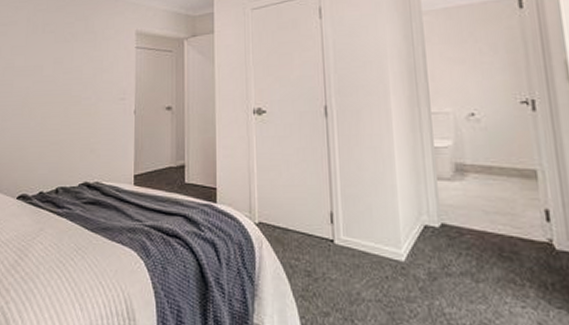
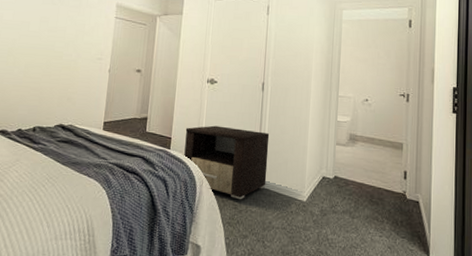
nightstand: none [233,168,346,264] -> present [184,125,270,200]

